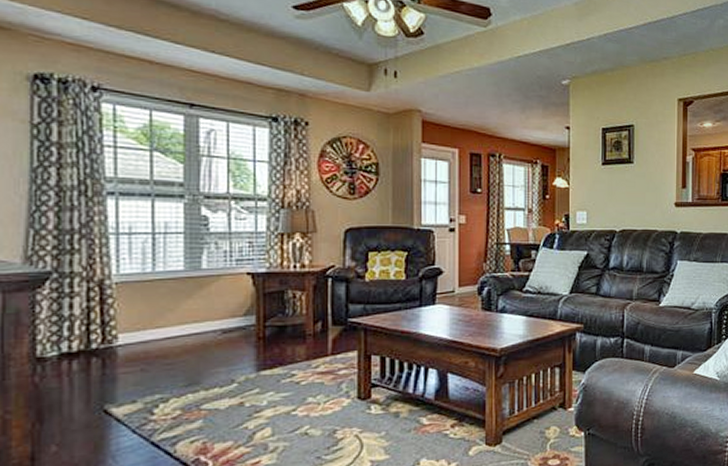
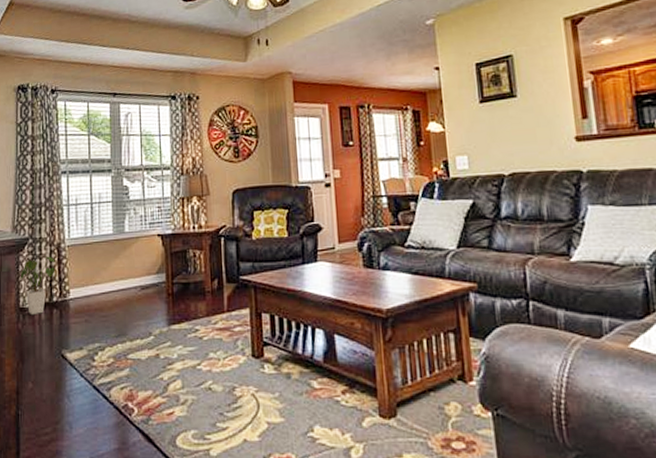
house plant: none [35,294,96,366] -> present [19,256,55,316]

